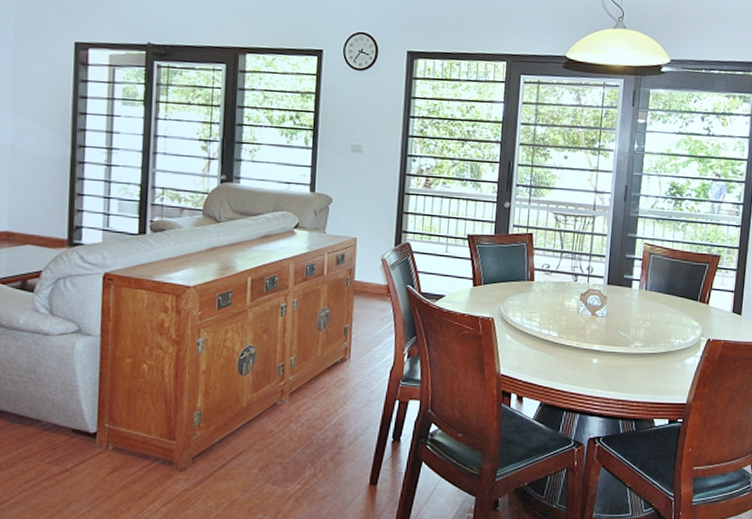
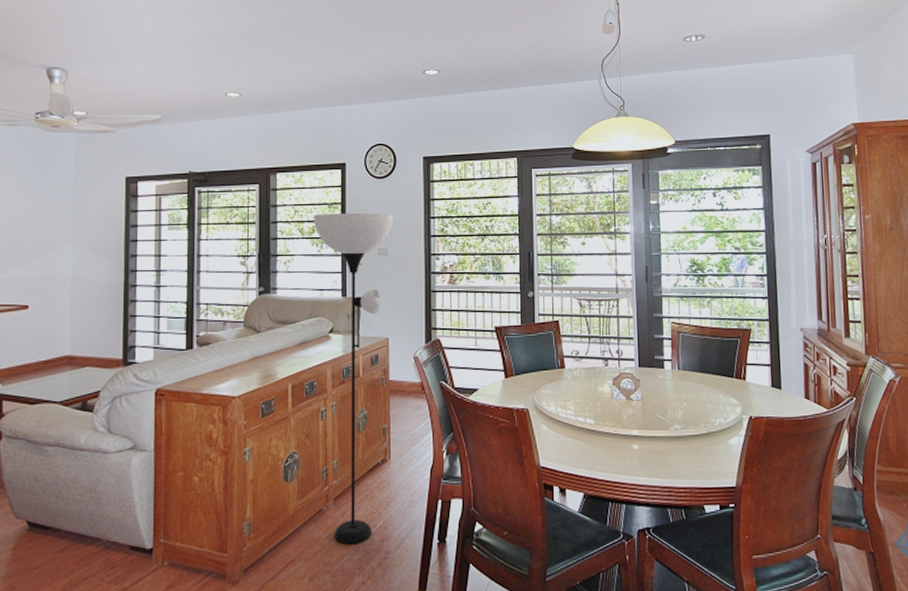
floor lamp: none [283,102,370,439] -> present [313,213,393,545]

